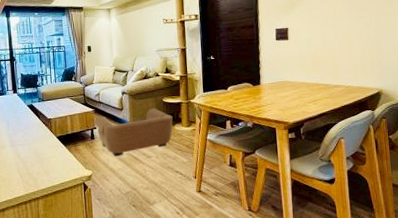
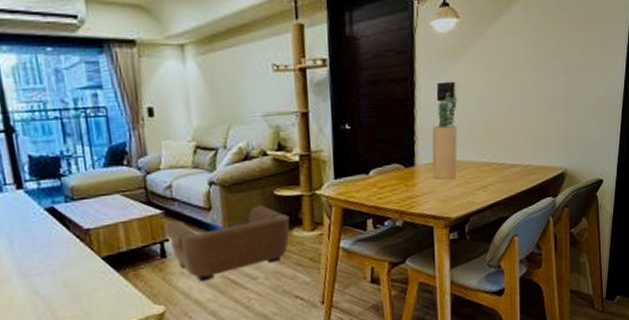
vase: none [272,32,292,96] -> present [432,89,458,181]

